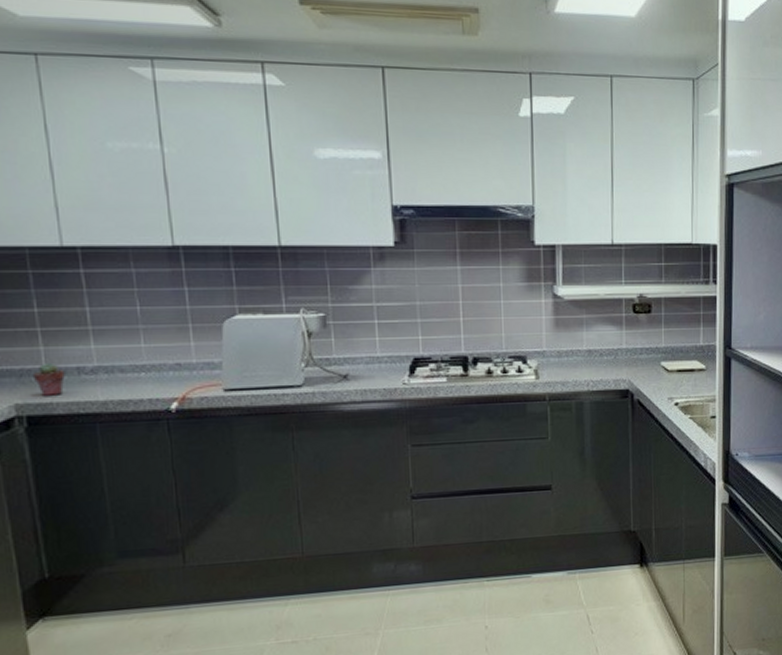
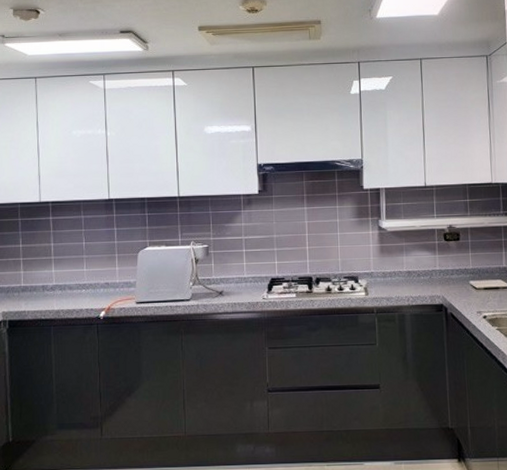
potted succulent: present [32,362,65,396] -> none [14,282,35,306]

